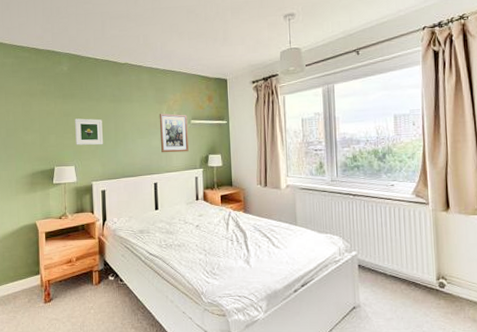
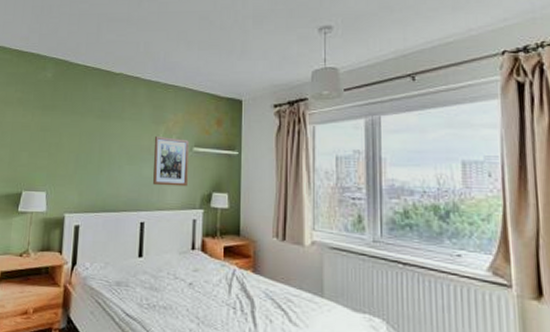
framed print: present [75,118,103,145] -> none [51,135,85,169]

